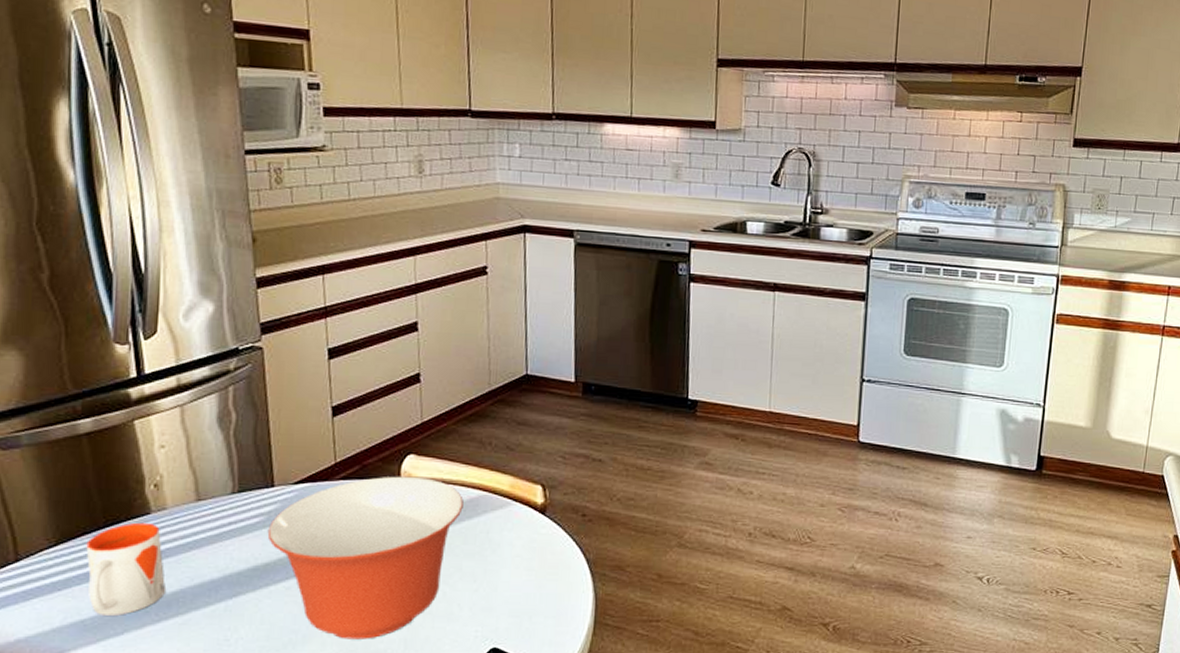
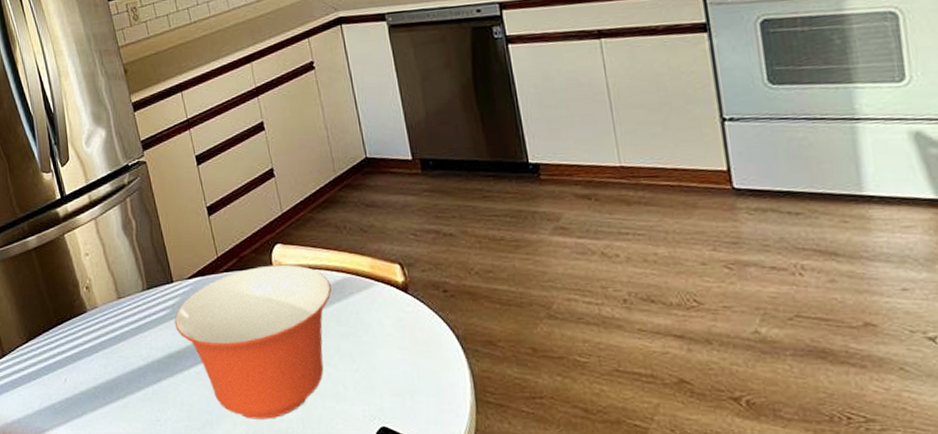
mug: present [86,522,166,616] -> none [46,320,107,400]

